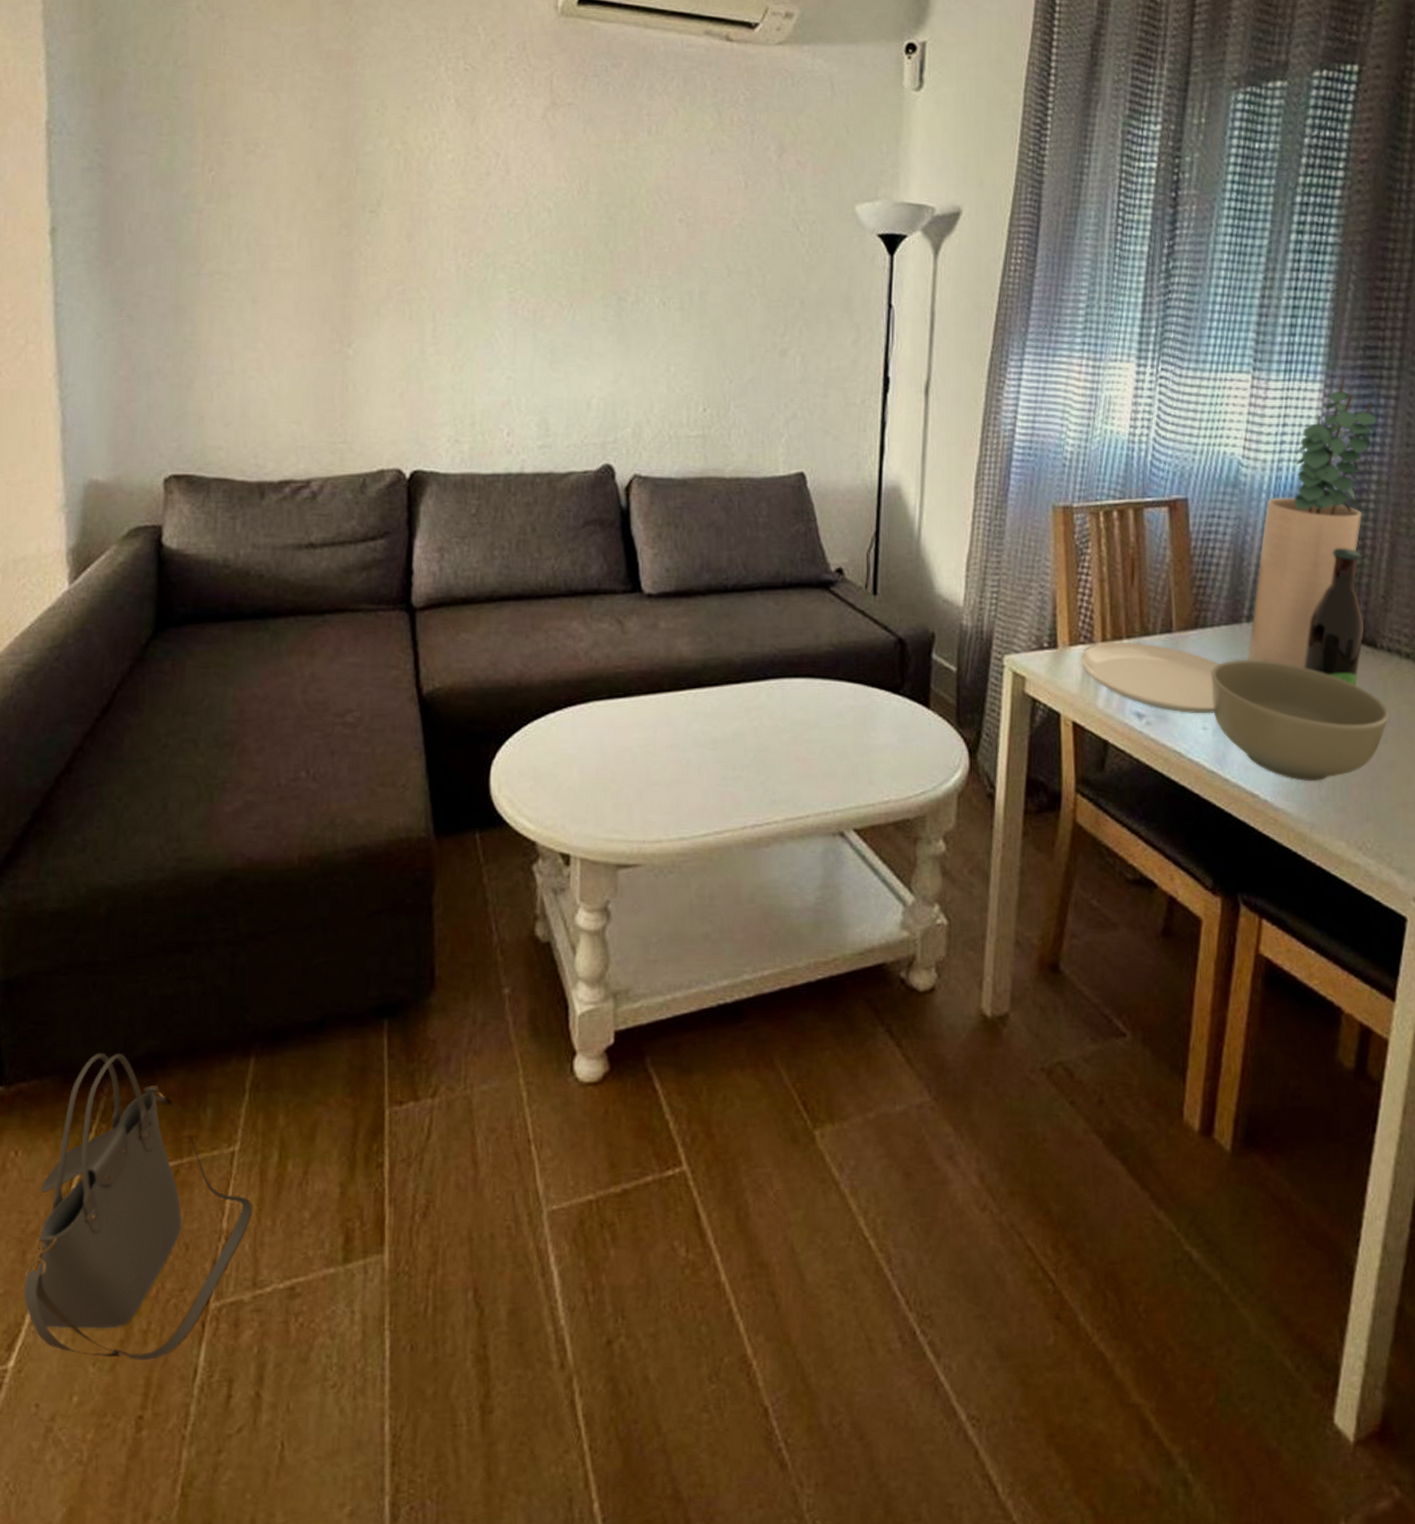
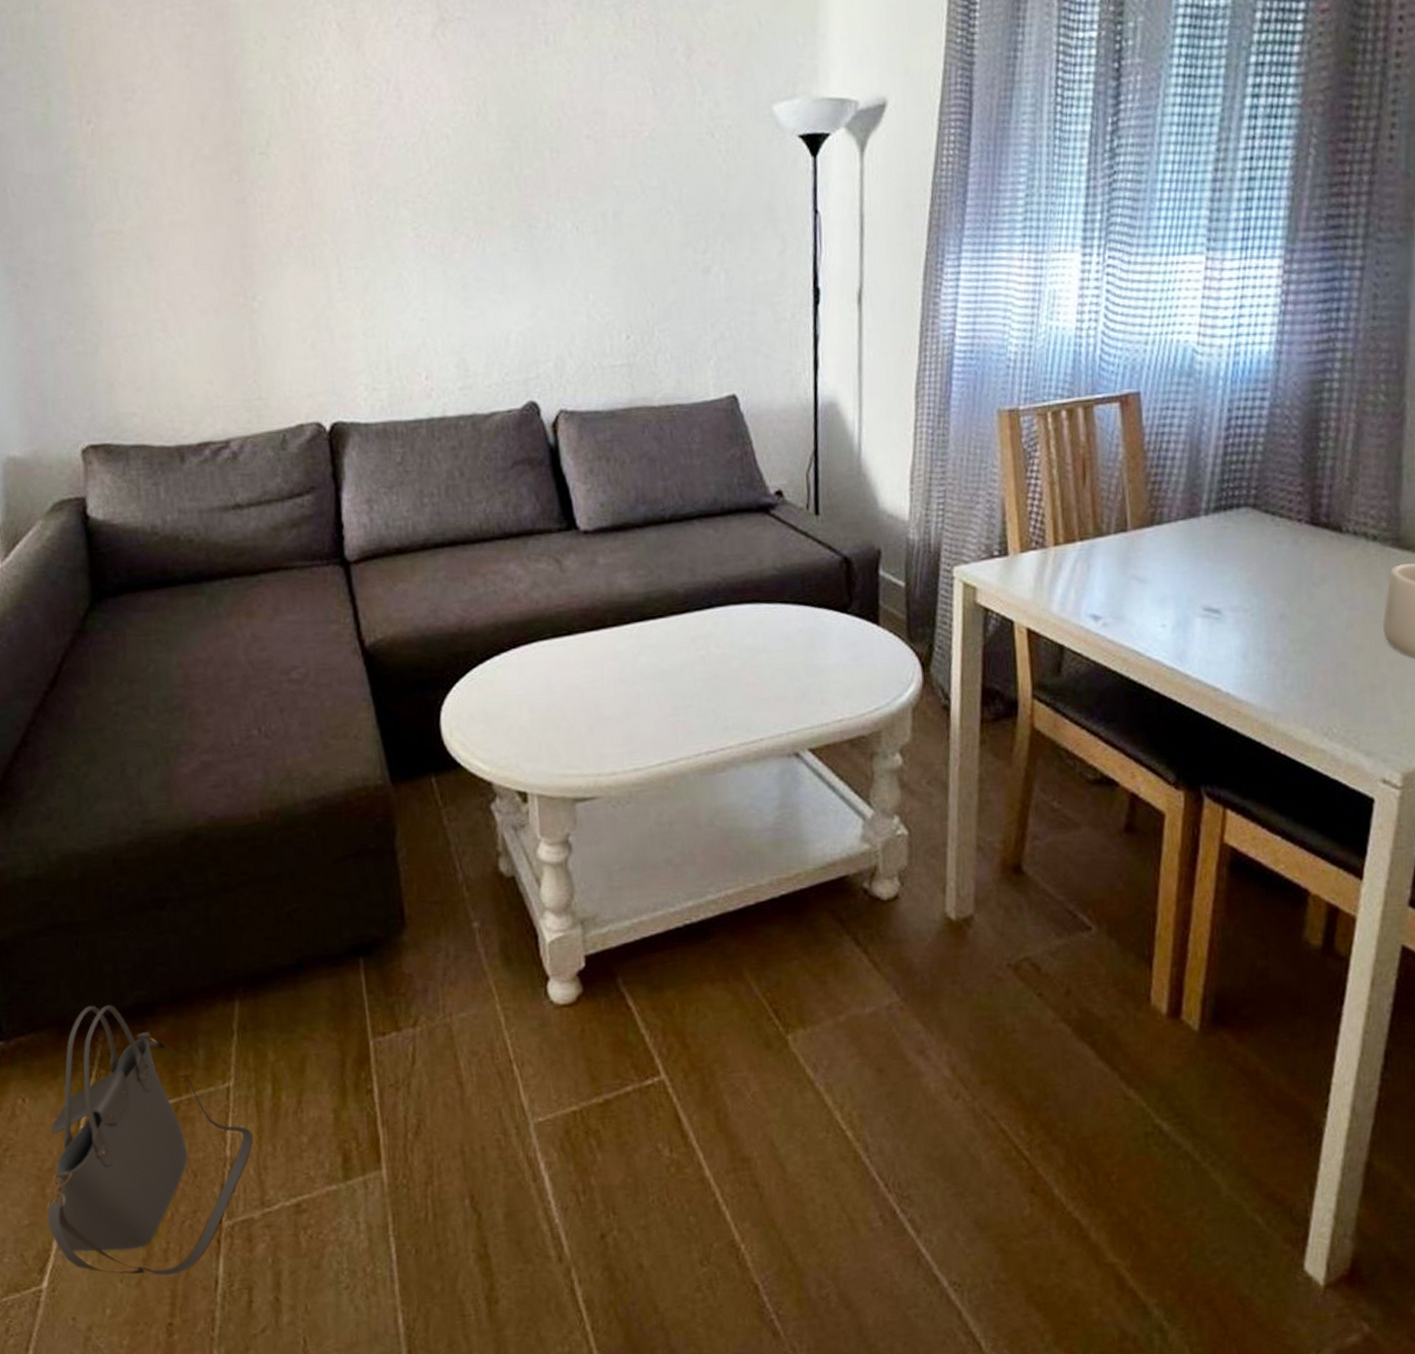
plate: present [1080,641,1220,714] -> none [1032,544,1178,612]
bowl: present [1211,659,1390,782] -> none [1169,553,1356,672]
vase: present [1248,376,1377,668] -> none [1207,249,1340,558]
bottle: present [1303,548,1365,686] -> none [1265,431,1329,572]

